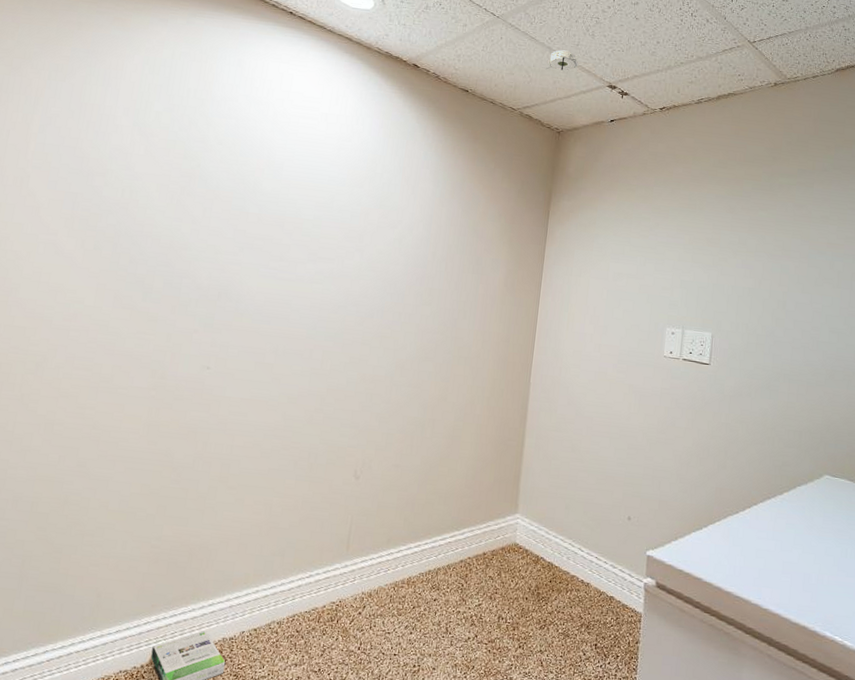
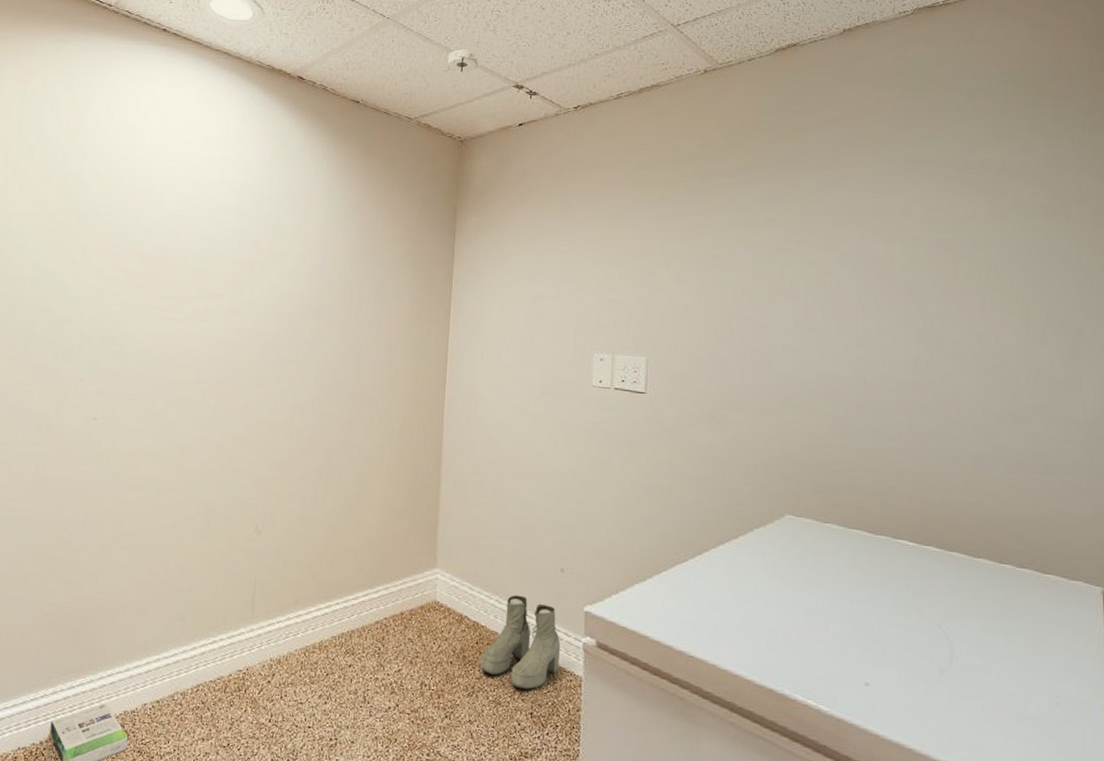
boots: none [552,539,625,624] -> present [480,594,561,690]

